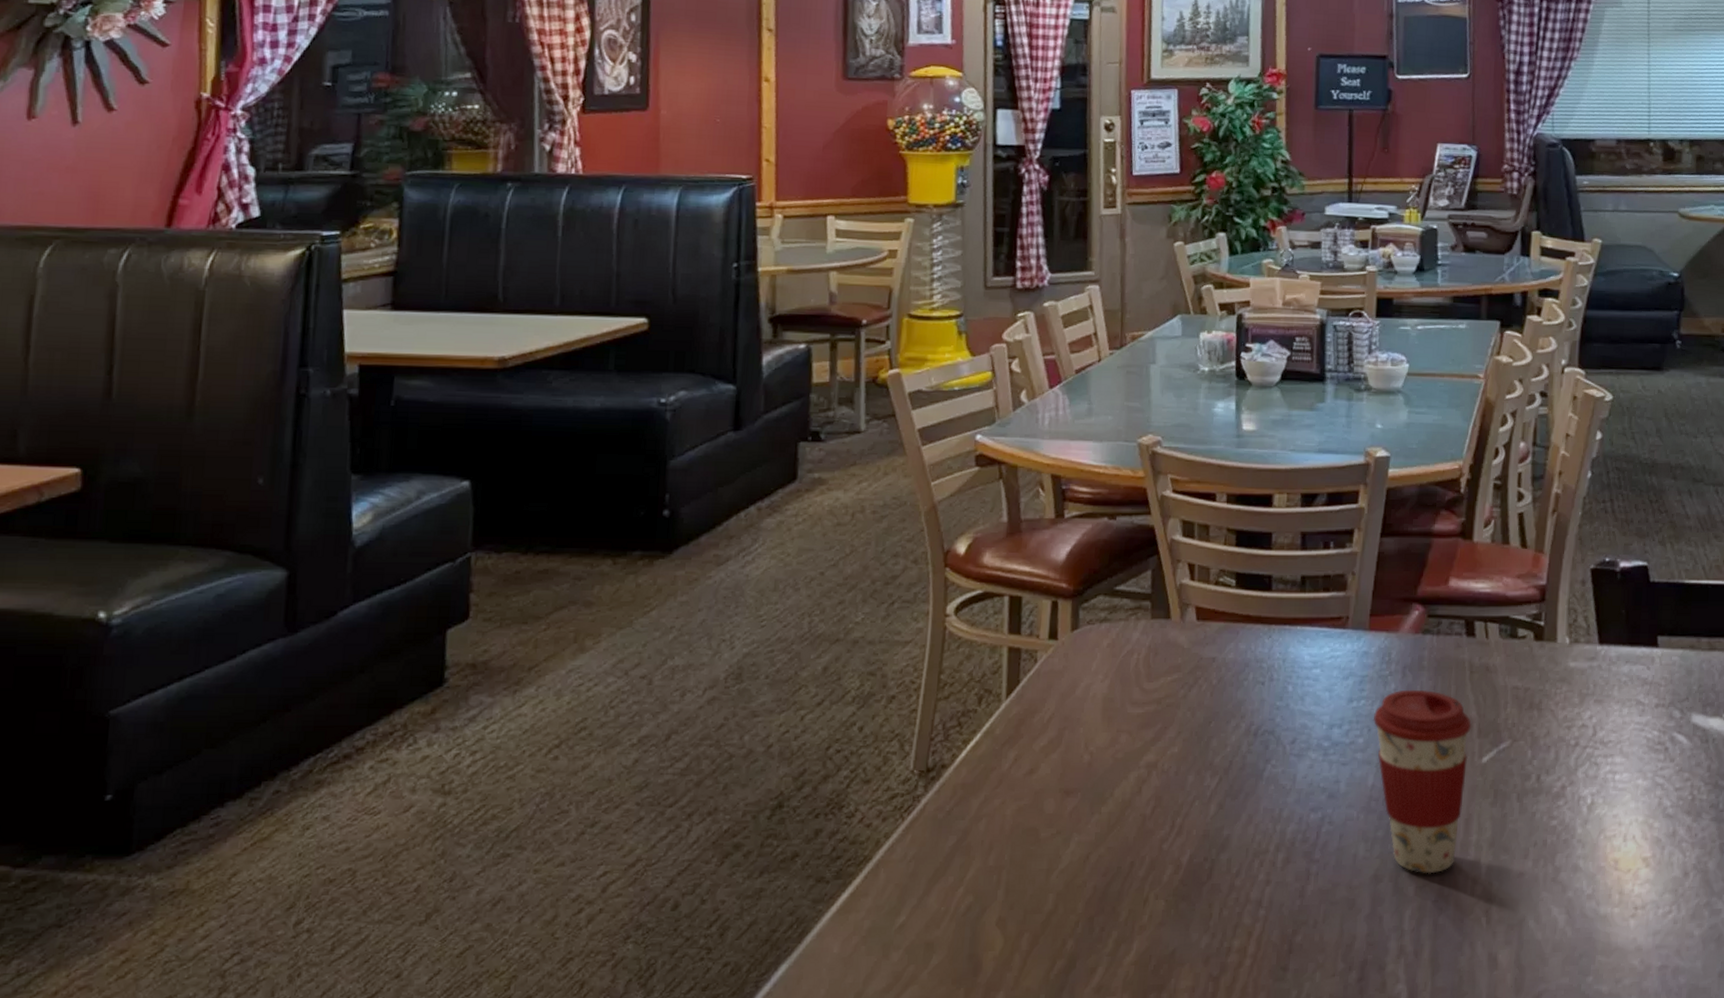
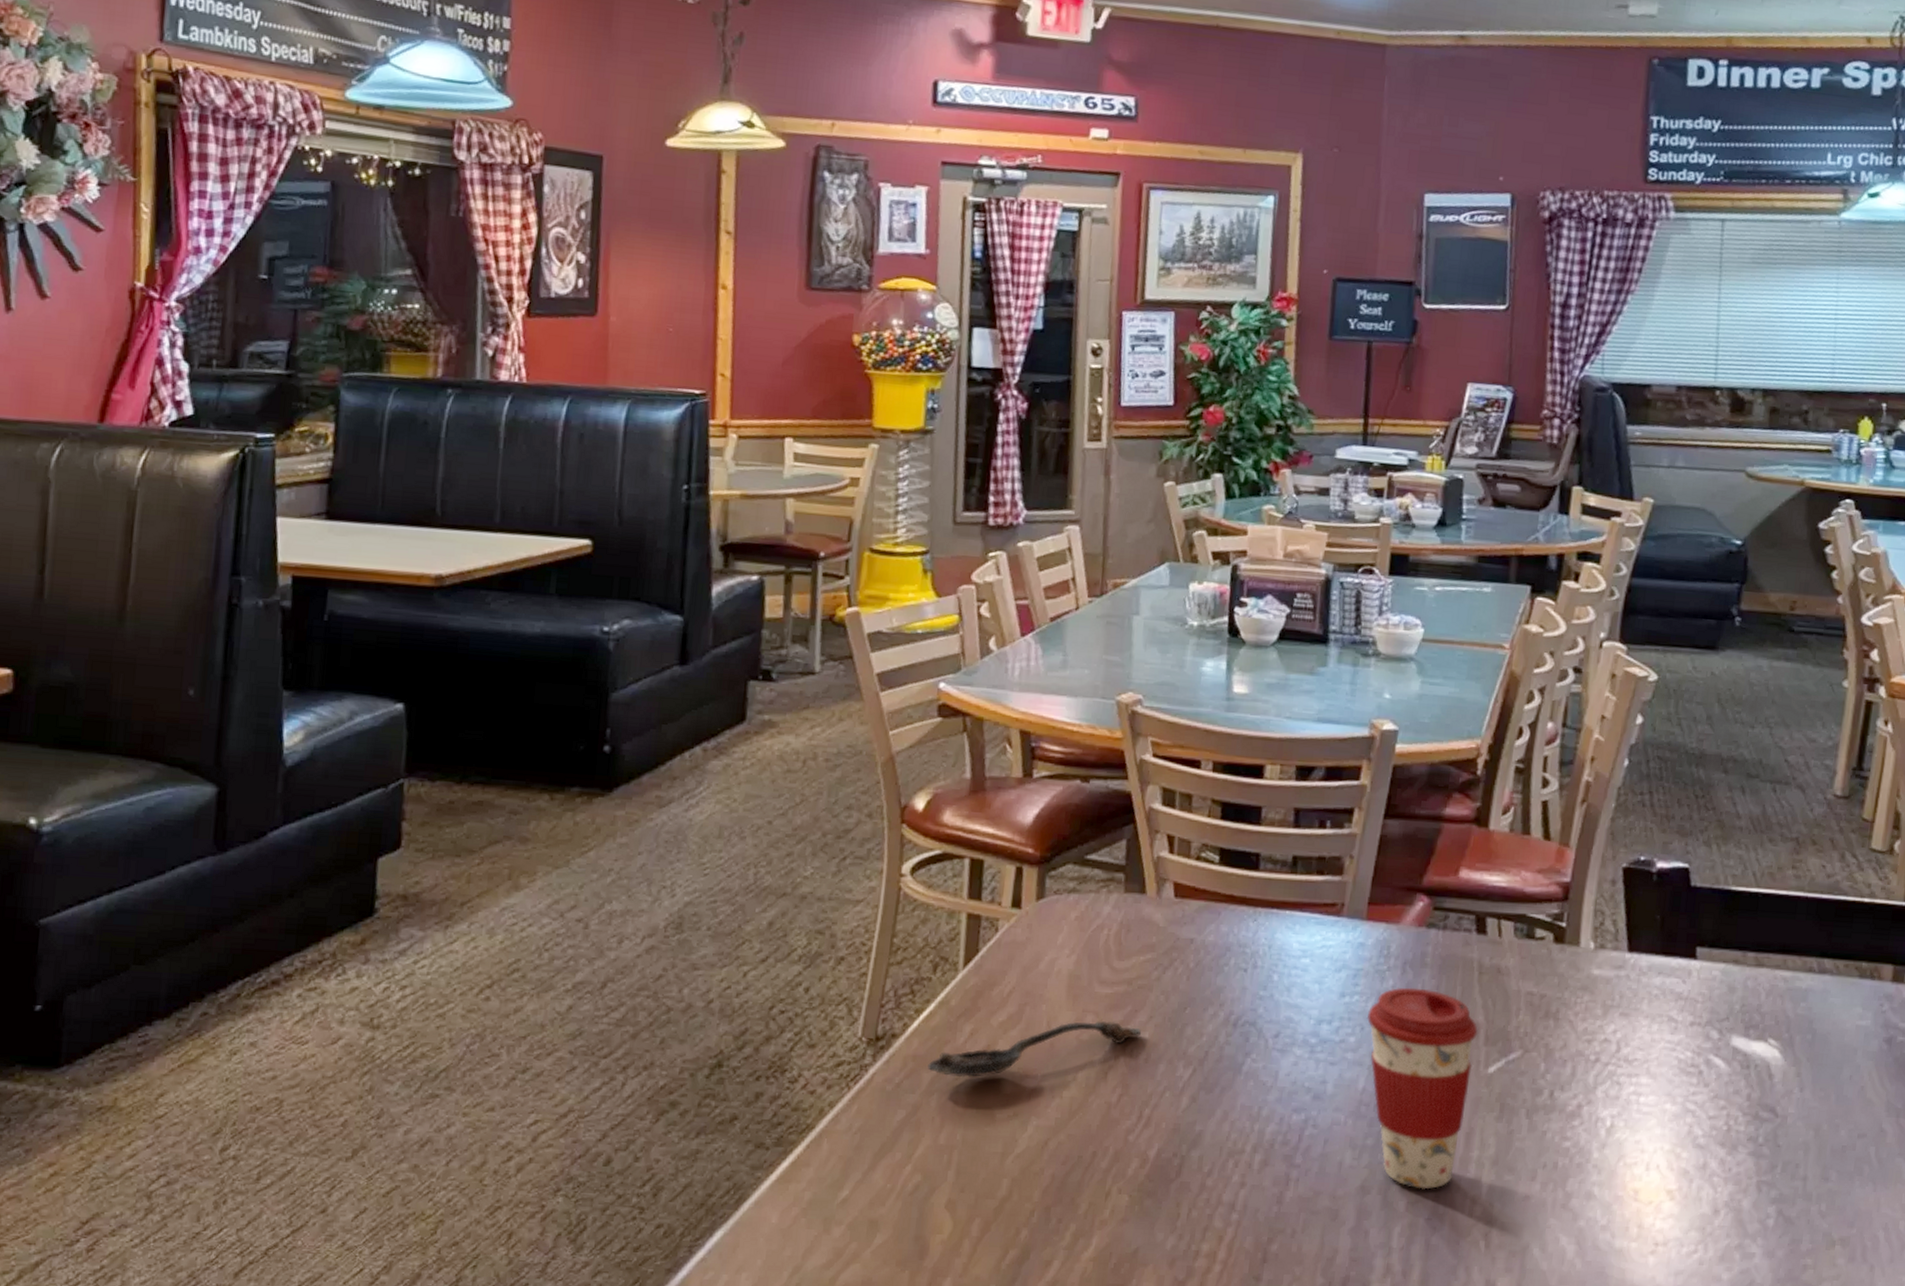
spoon: none [976,739,1172,802] -> present [927,1021,1142,1078]

